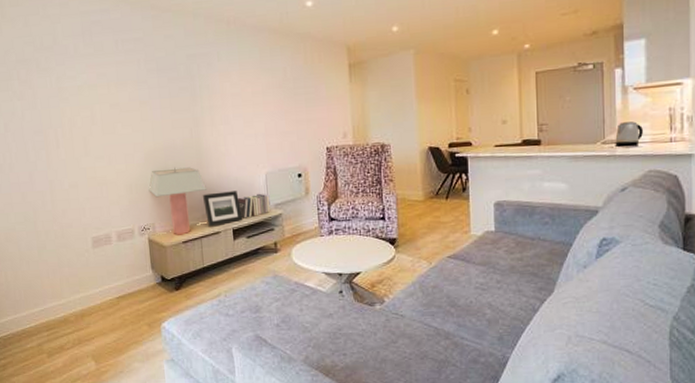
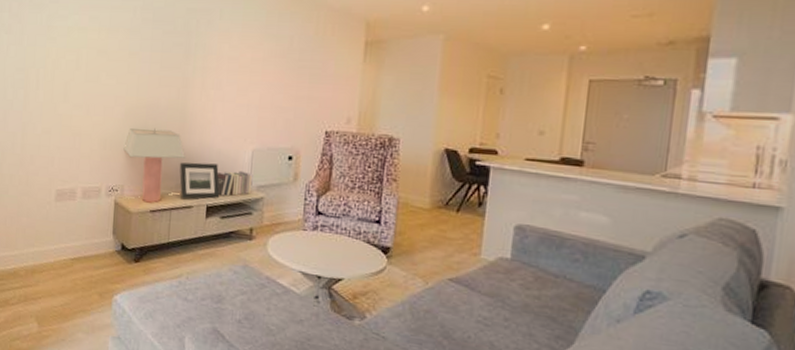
kettle: present [615,121,644,148] -> none [678,155,720,188]

